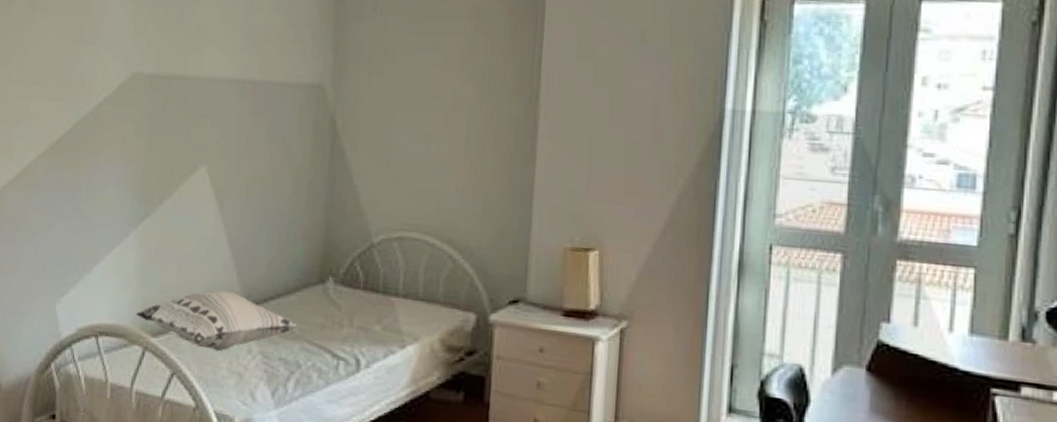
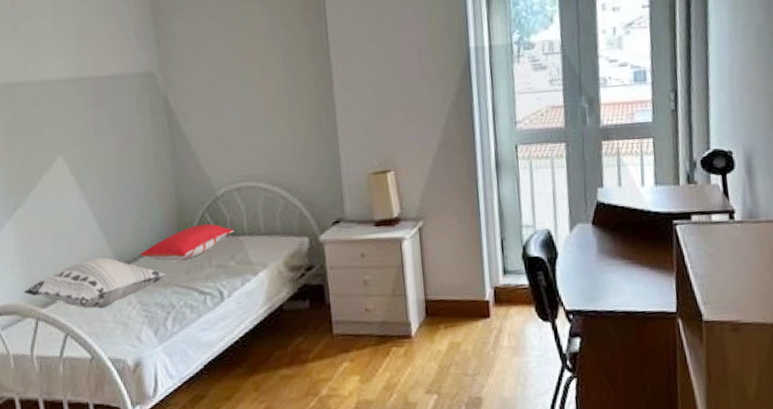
pillow: none [271,273,386,313] -> present [139,223,234,262]

